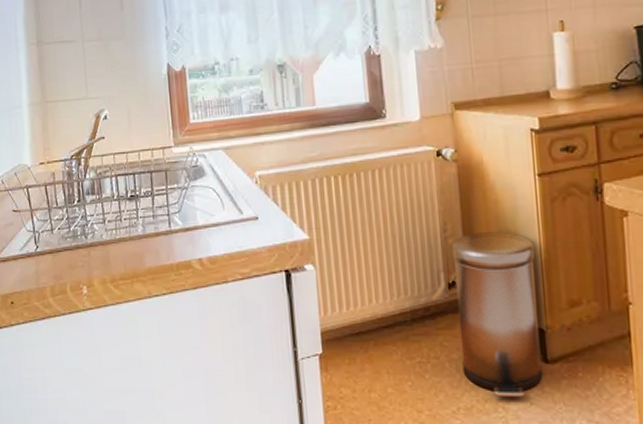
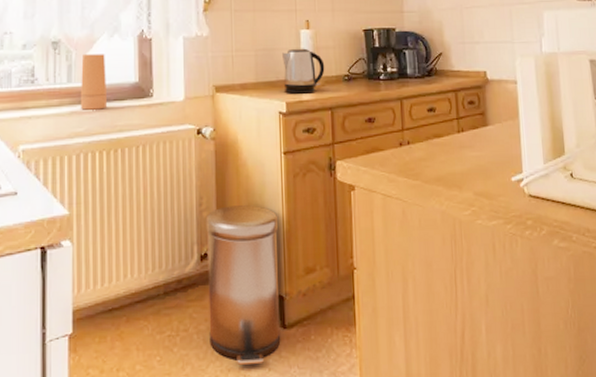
canister: none [309,74,338,134] -> present [81,54,106,110]
kettle: none [532,54,586,109] -> present [282,48,325,95]

